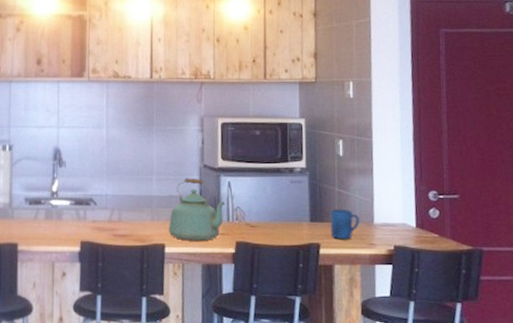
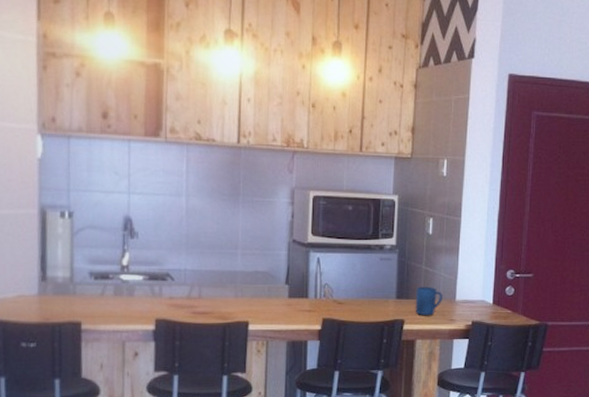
kettle: present [168,178,225,241] -> none [252,253,313,318]

